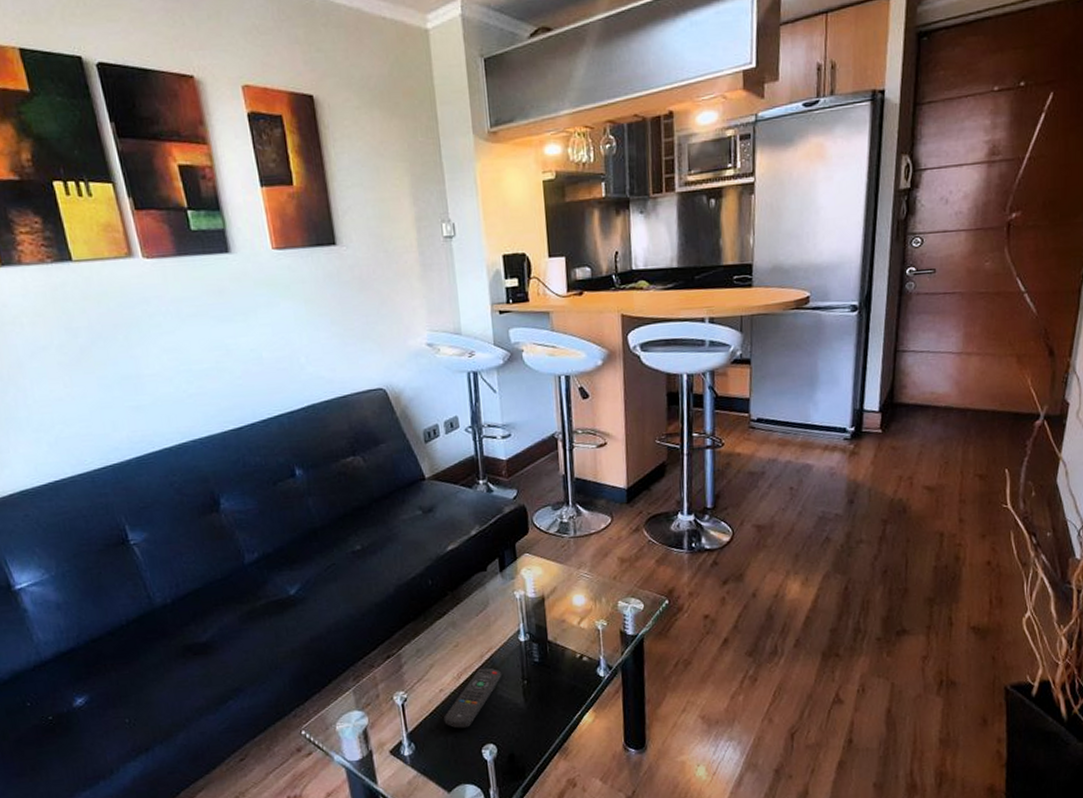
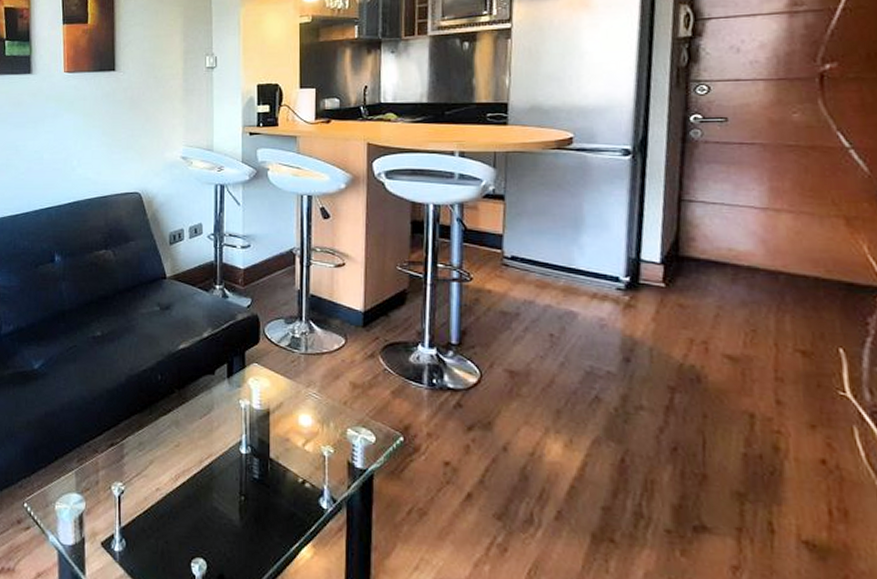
remote control: present [444,668,502,728] -> none [157,474,220,535]

